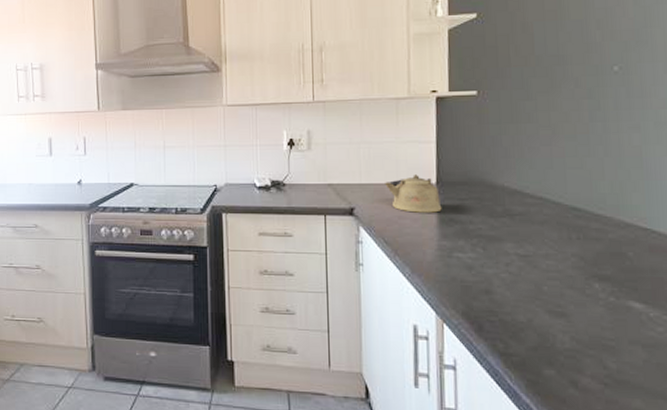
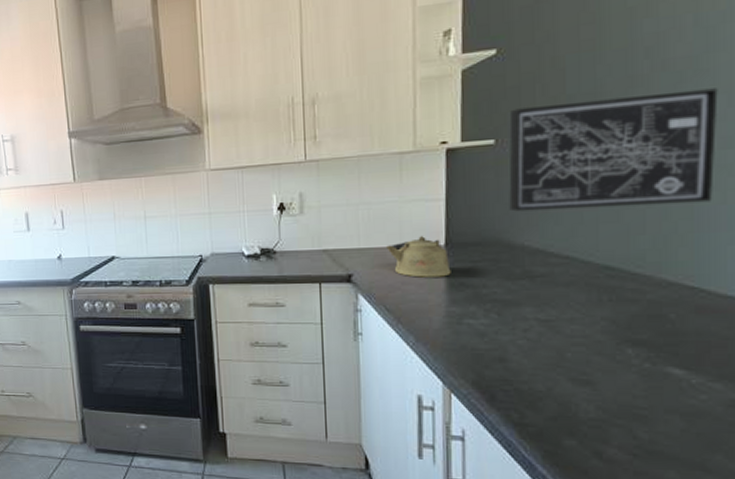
wall art: none [489,57,657,156] -> present [509,88,718,212]

